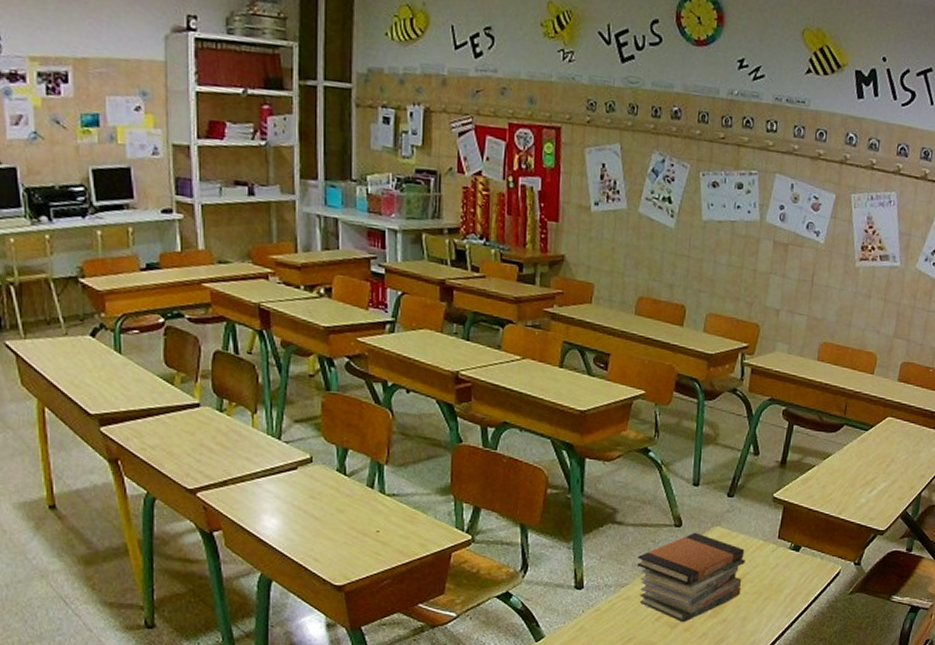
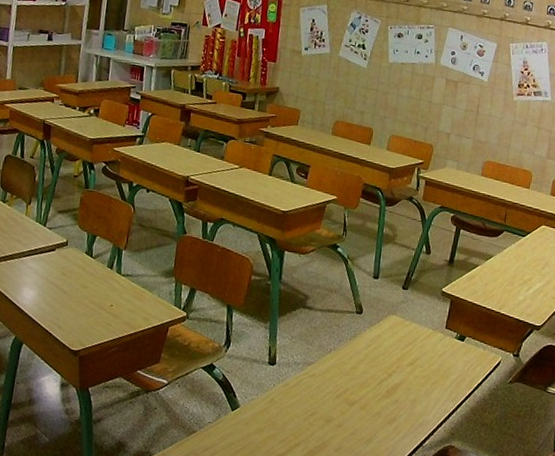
book stack: present [637,532,745,623] -> none [323,319,416,401]

